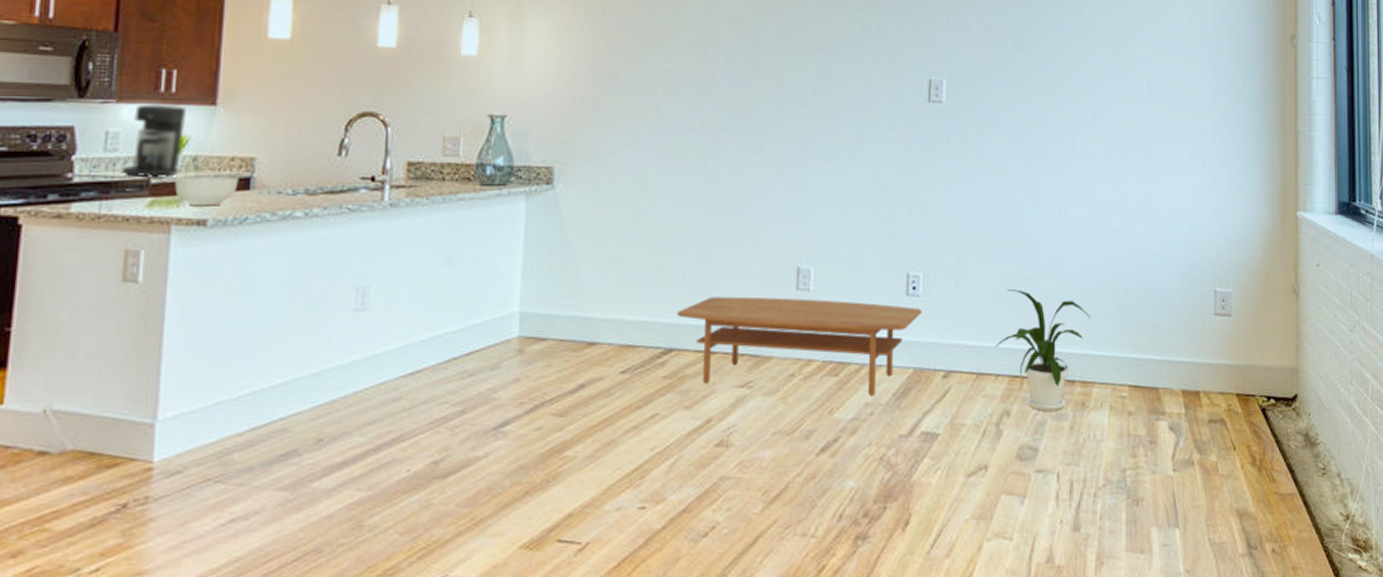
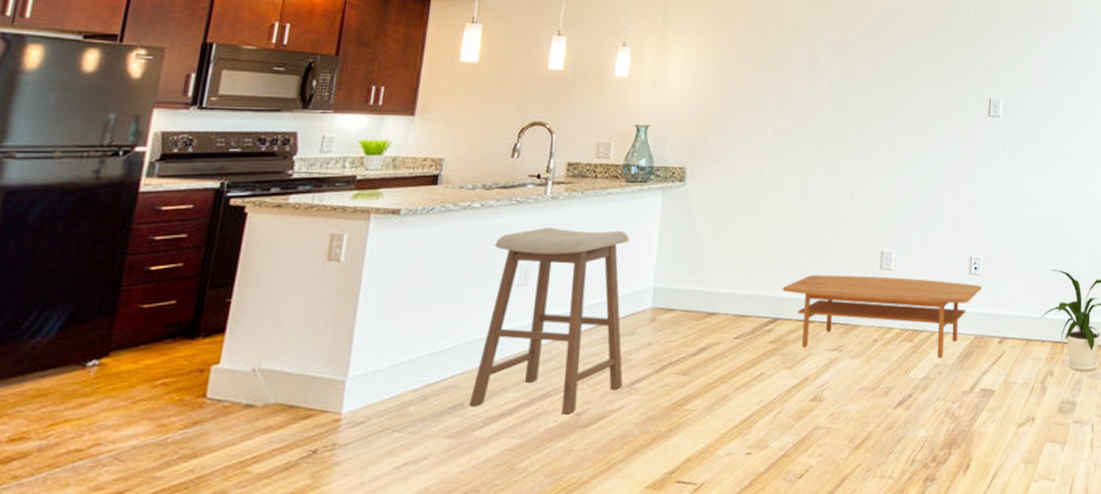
coffee maker: present [123,104,187,178] -> none [334,114,390,175]
bowl: present [173,177,239,206] -> none [375,174,429,198]
bar stool: none [303,241,487,463] -> present [468,228,629,415]

